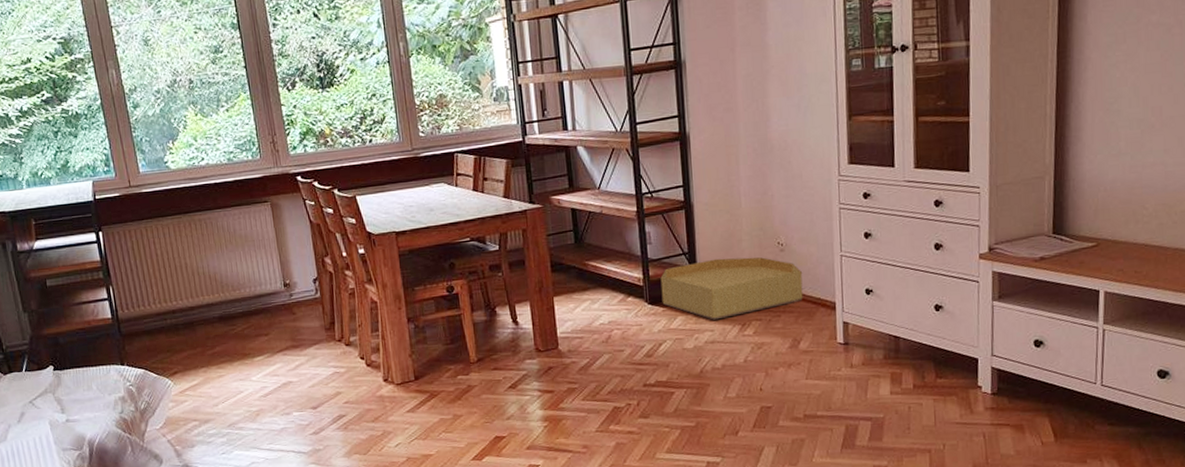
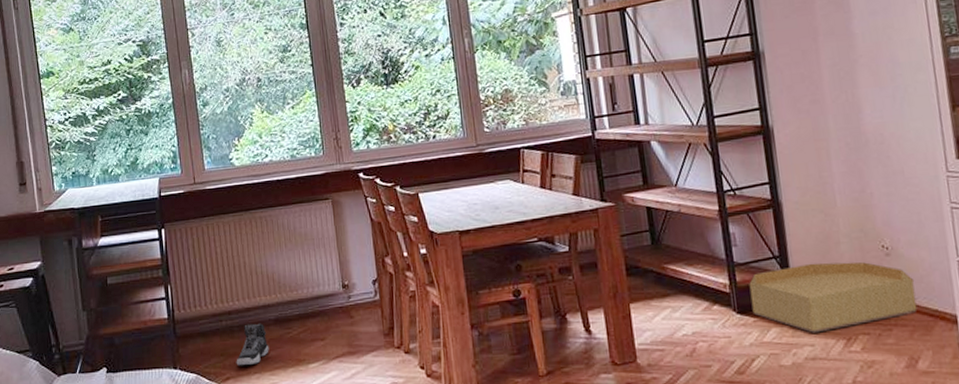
sneaker: none [182,321,215,361] -> present [236,323,269,366]

